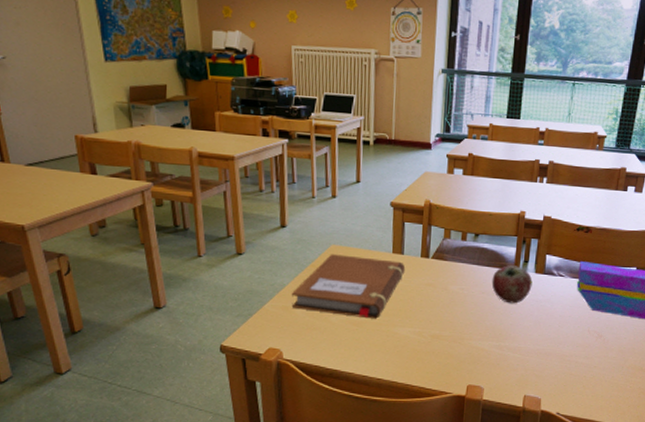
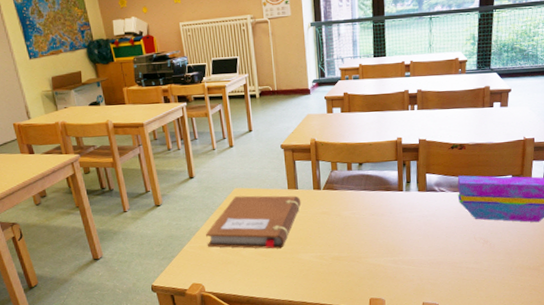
apple: present [491,265,533,304] -> none [379,187,417,222]

